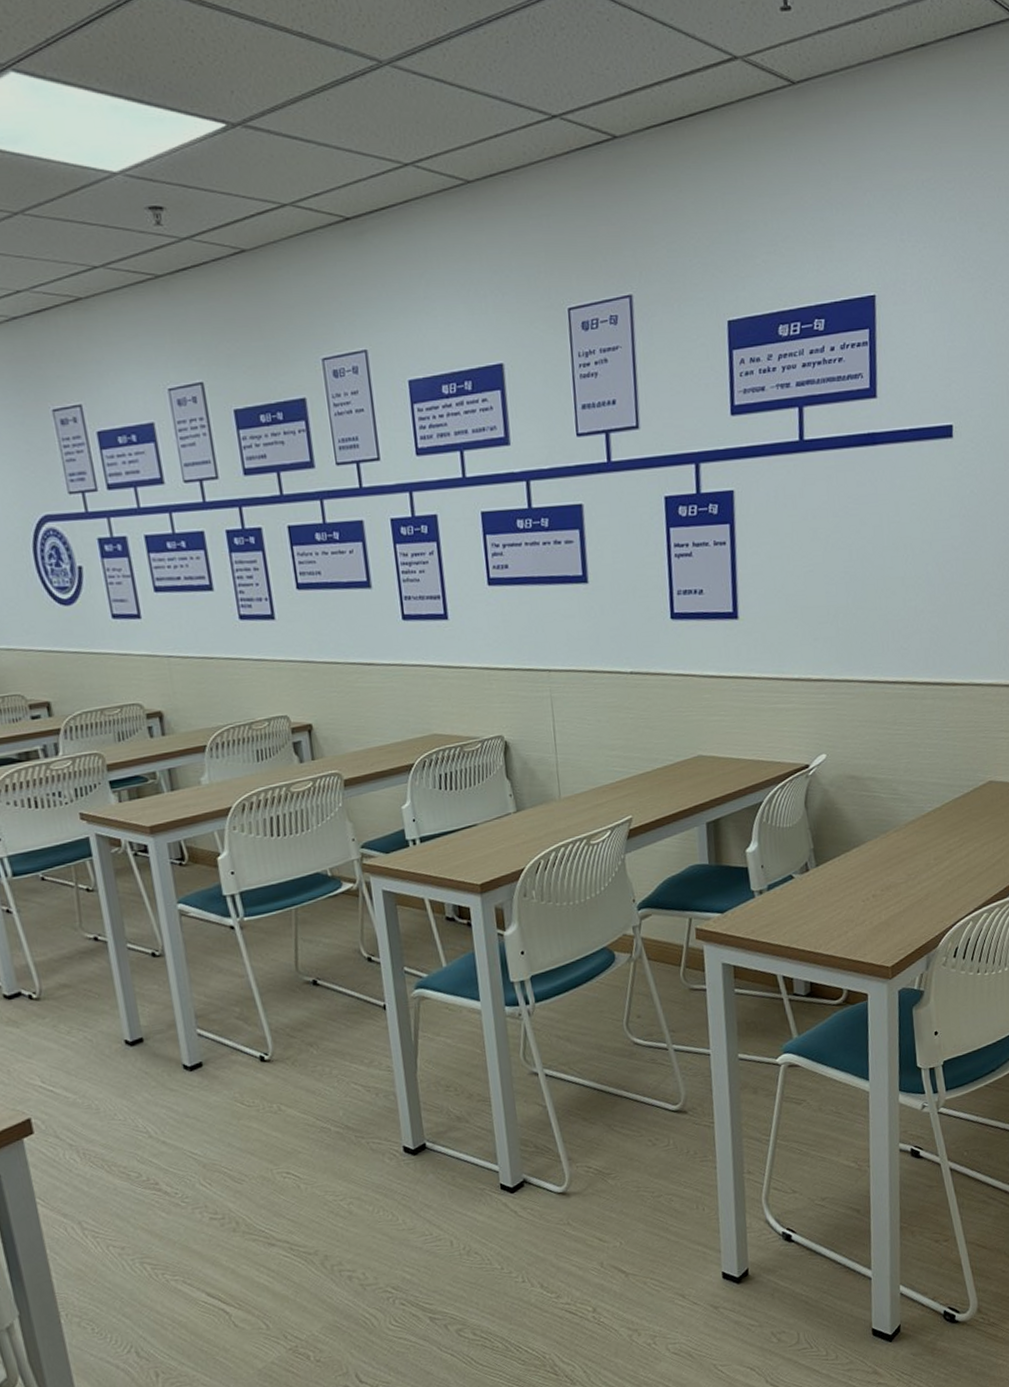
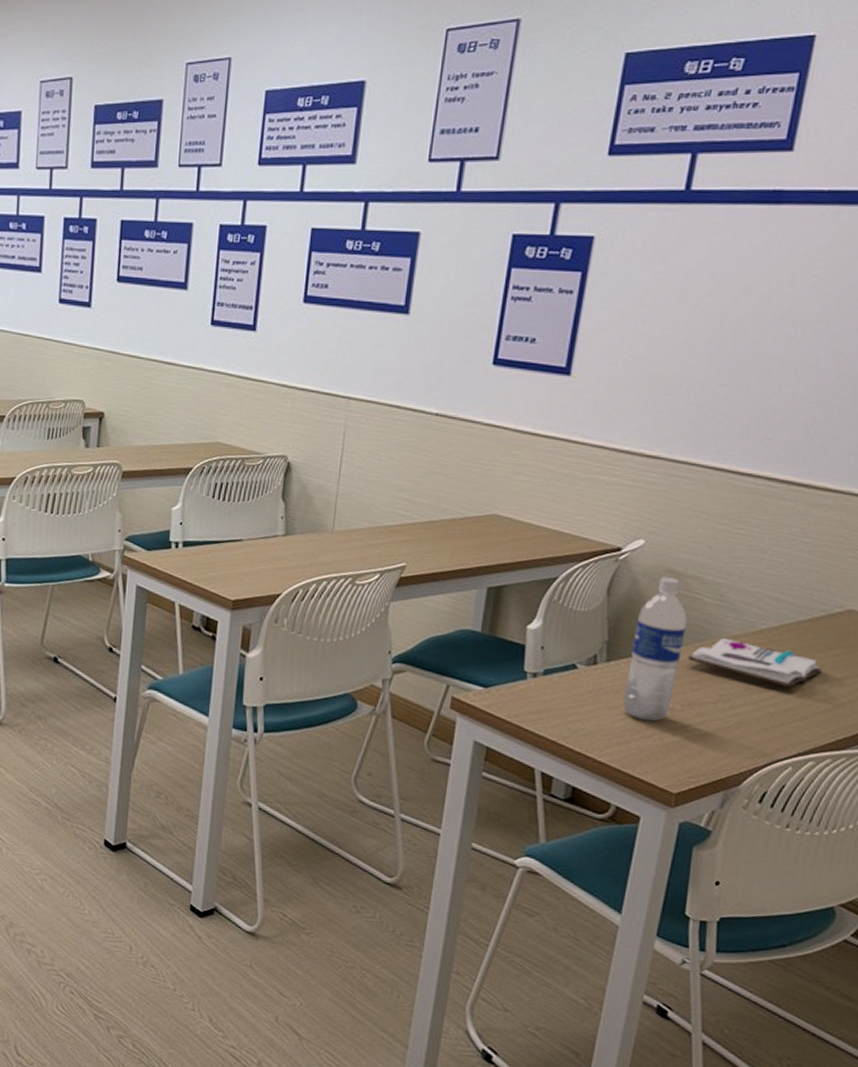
water bottle: none [833,782,873,911] -> present [623,577,687,722]
book: none [878,824,980,857] -> present [687,638,823,688]

